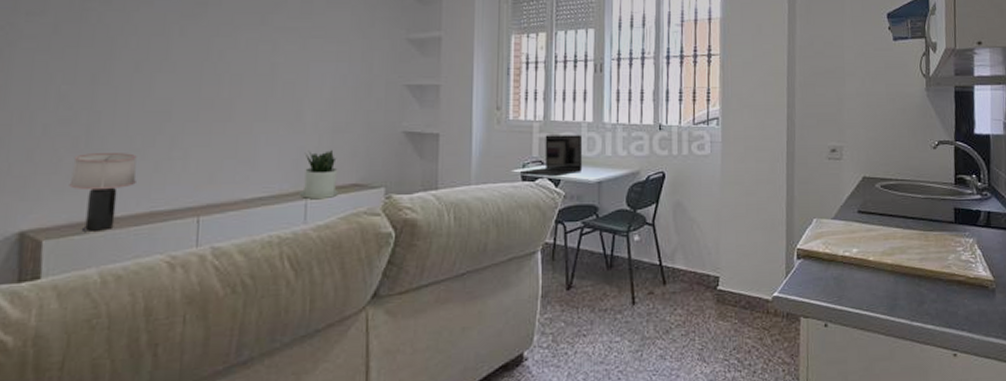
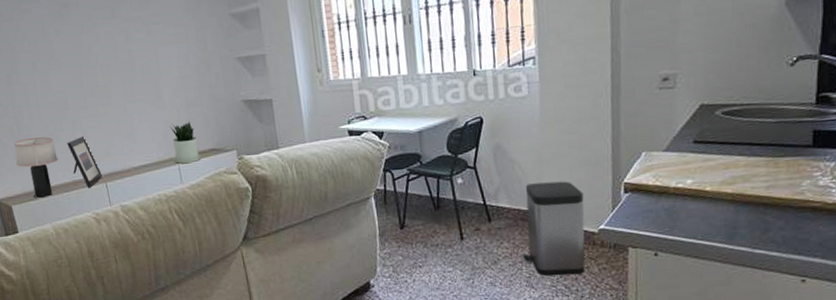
picture frame: none [154,155,196,224] -> present [67,135,103,189]
laptop: present [519,135,583,177] -> none [346,88,403,130]
pedal bin: none [694,244,760,348] -> present [520,181,585,276]

